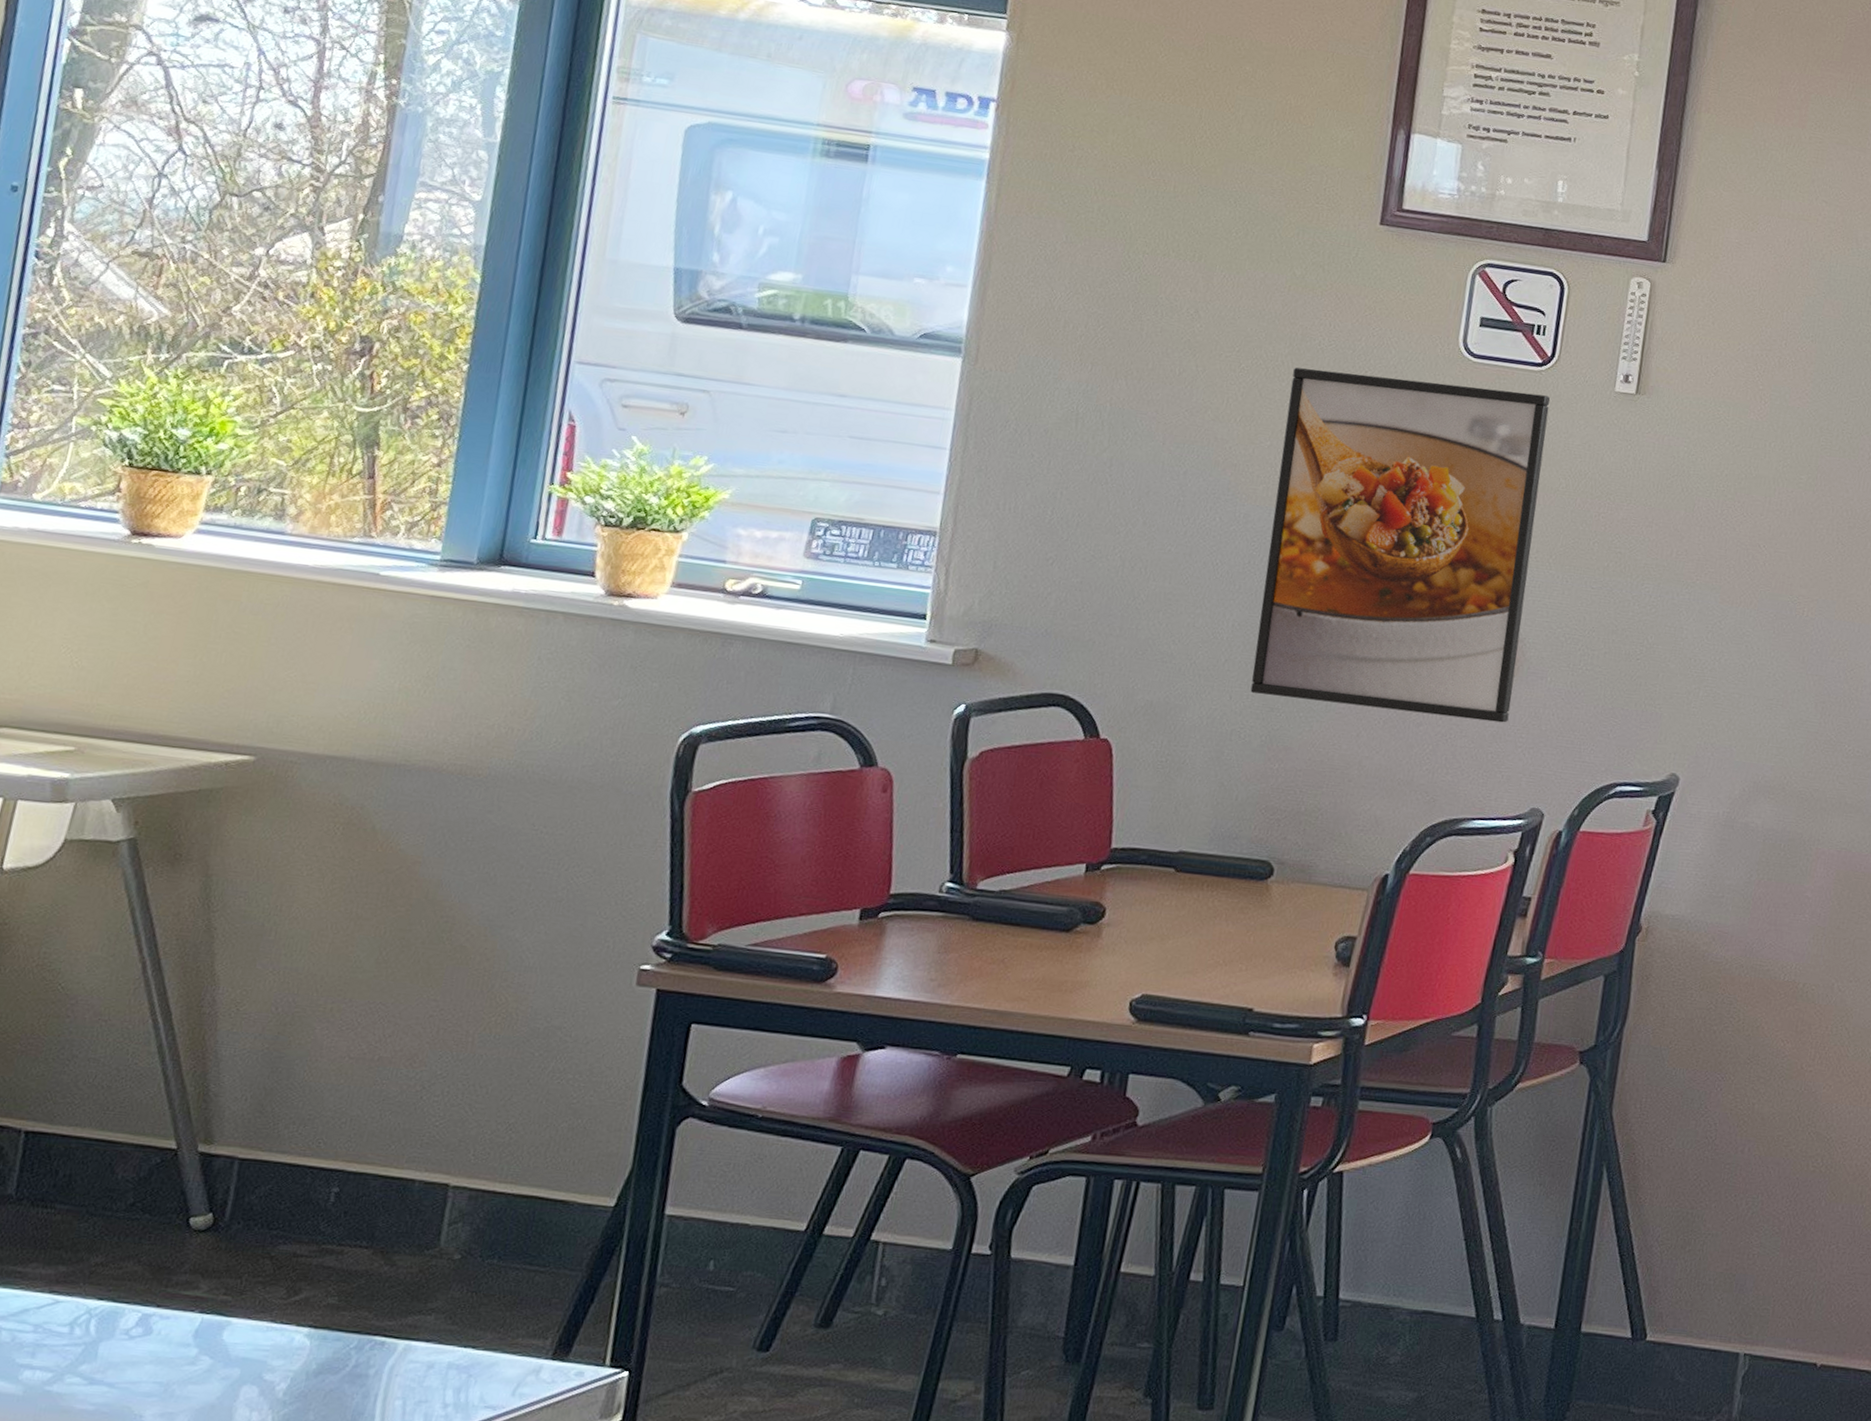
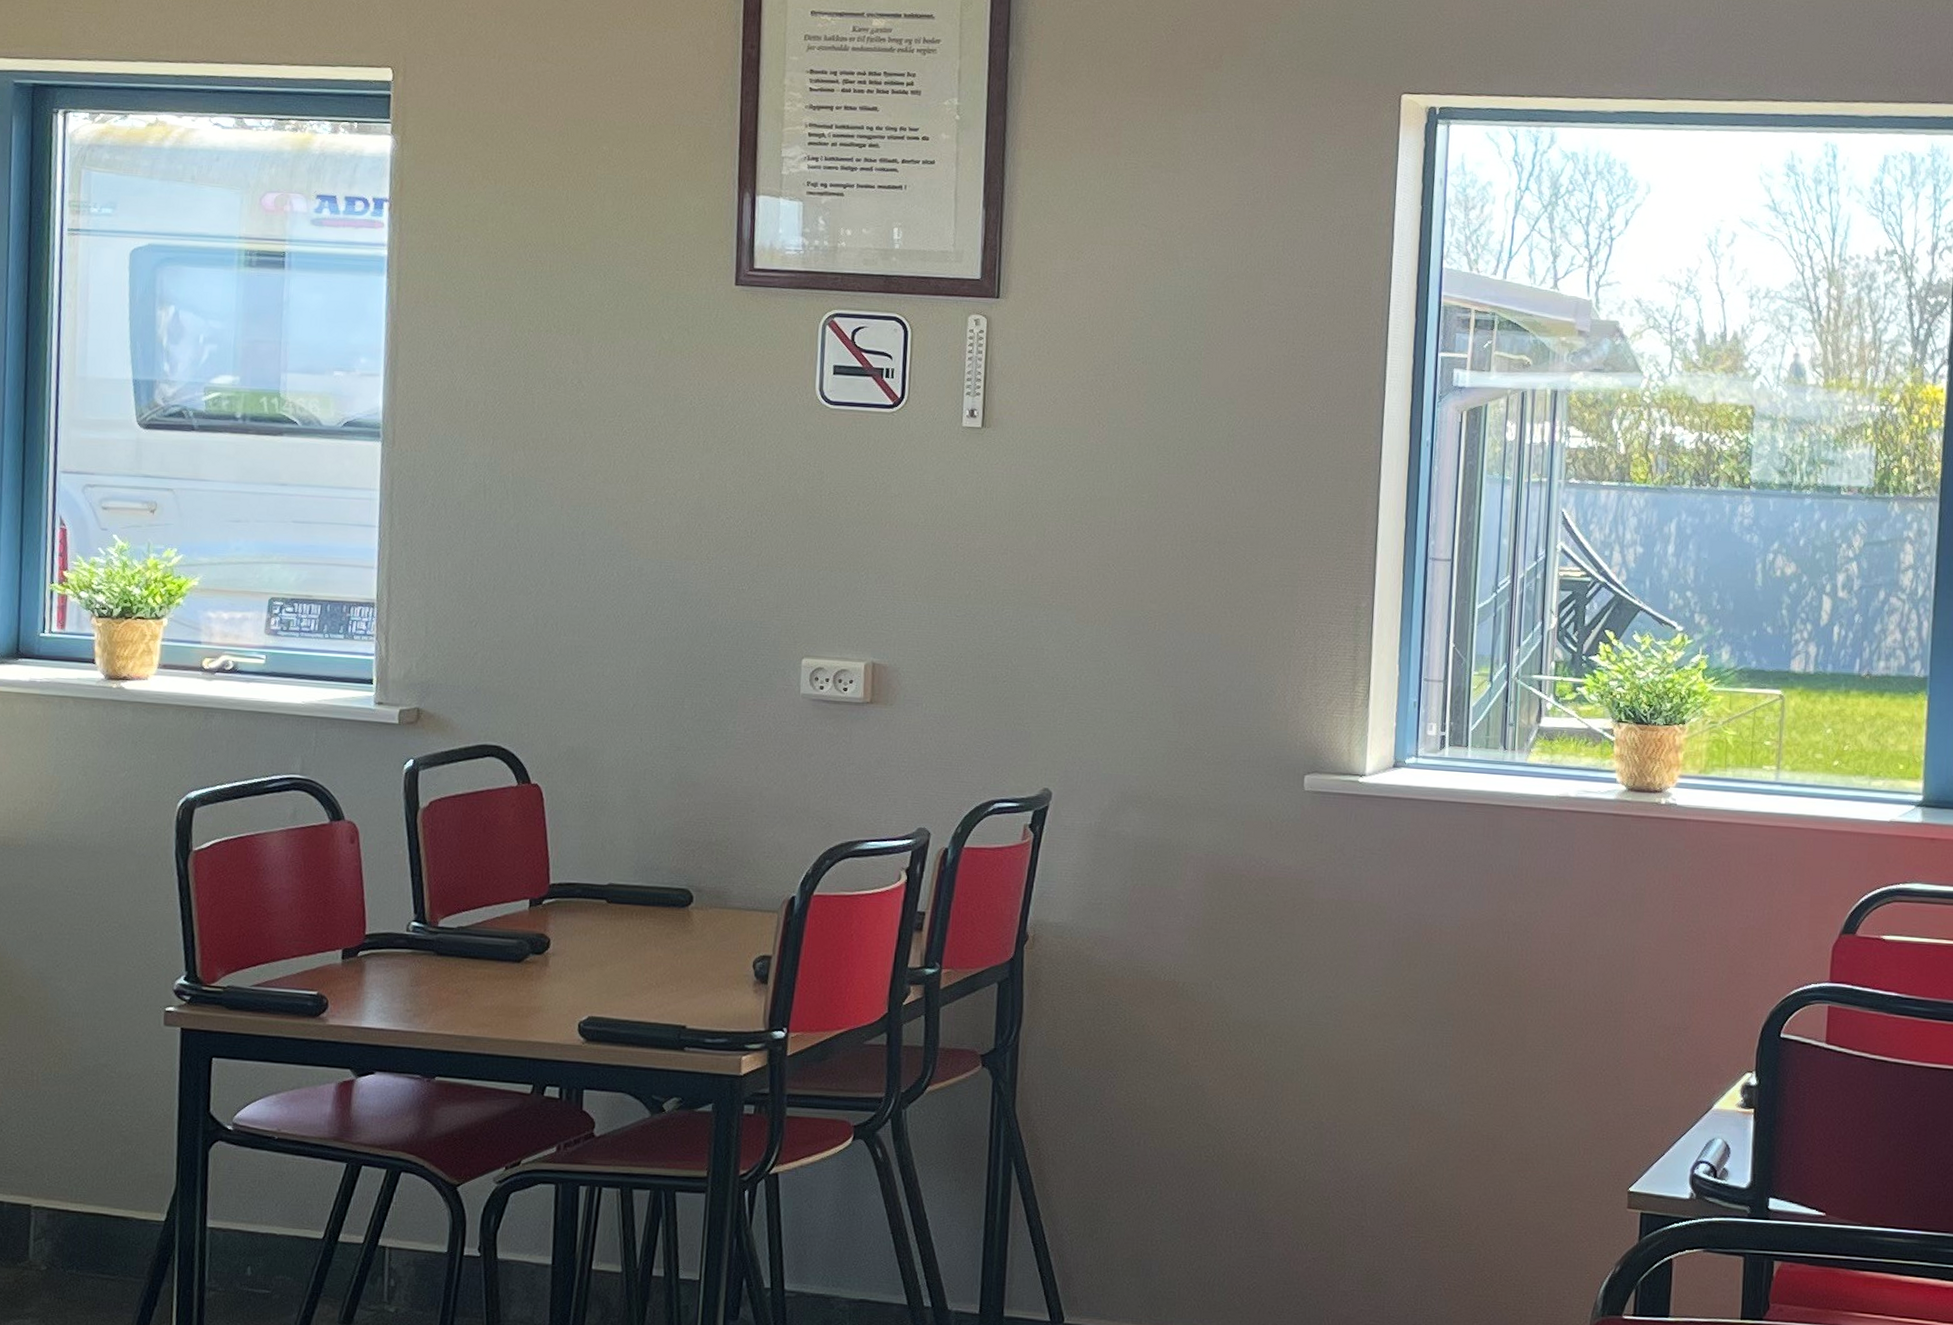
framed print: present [1250,367,1550,723] -> none [658,427,904,749]

